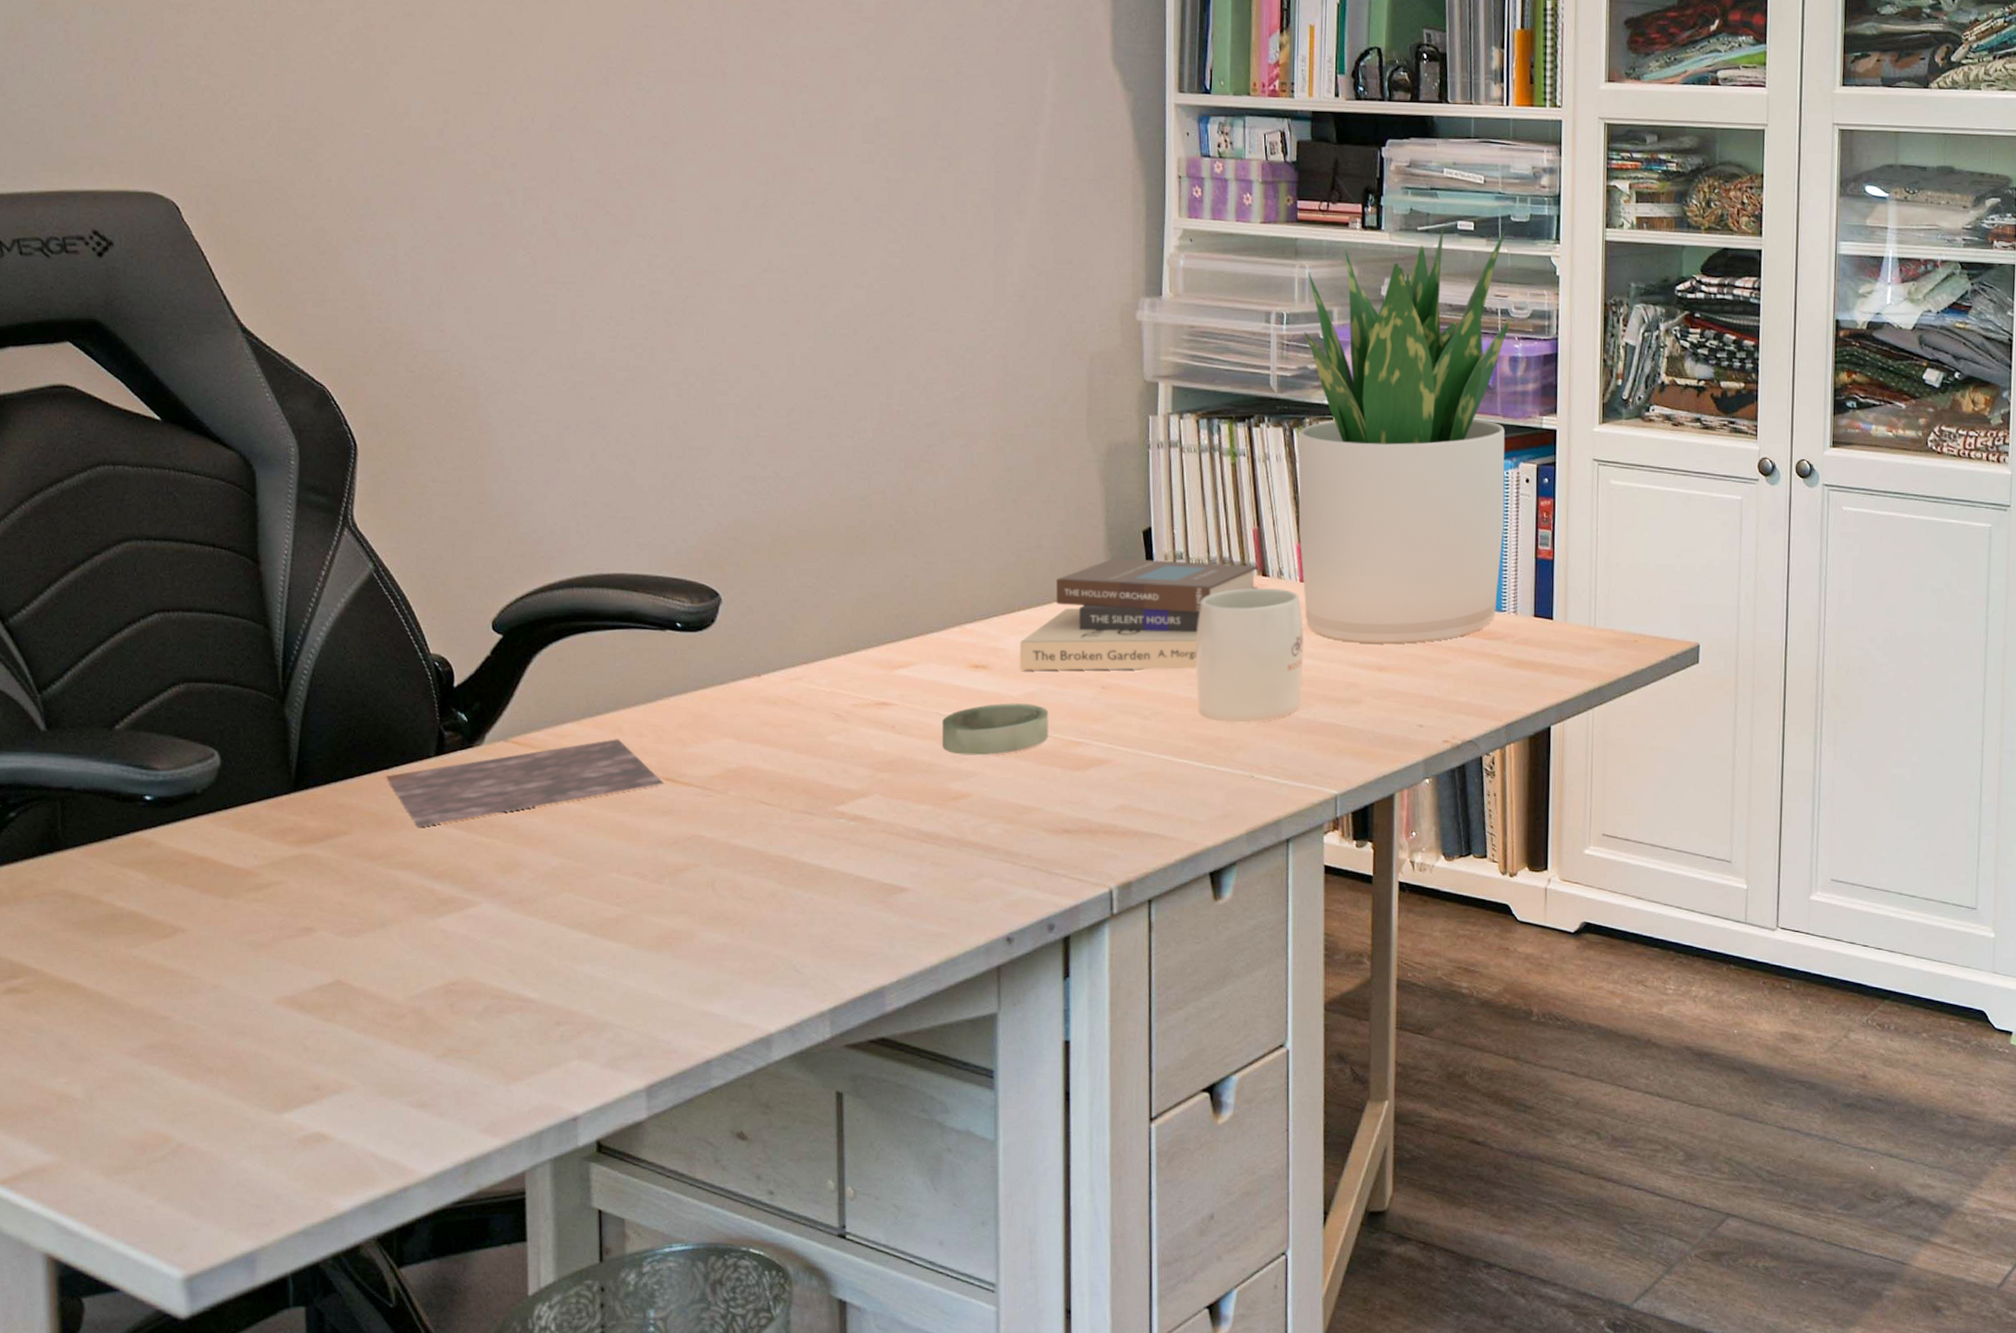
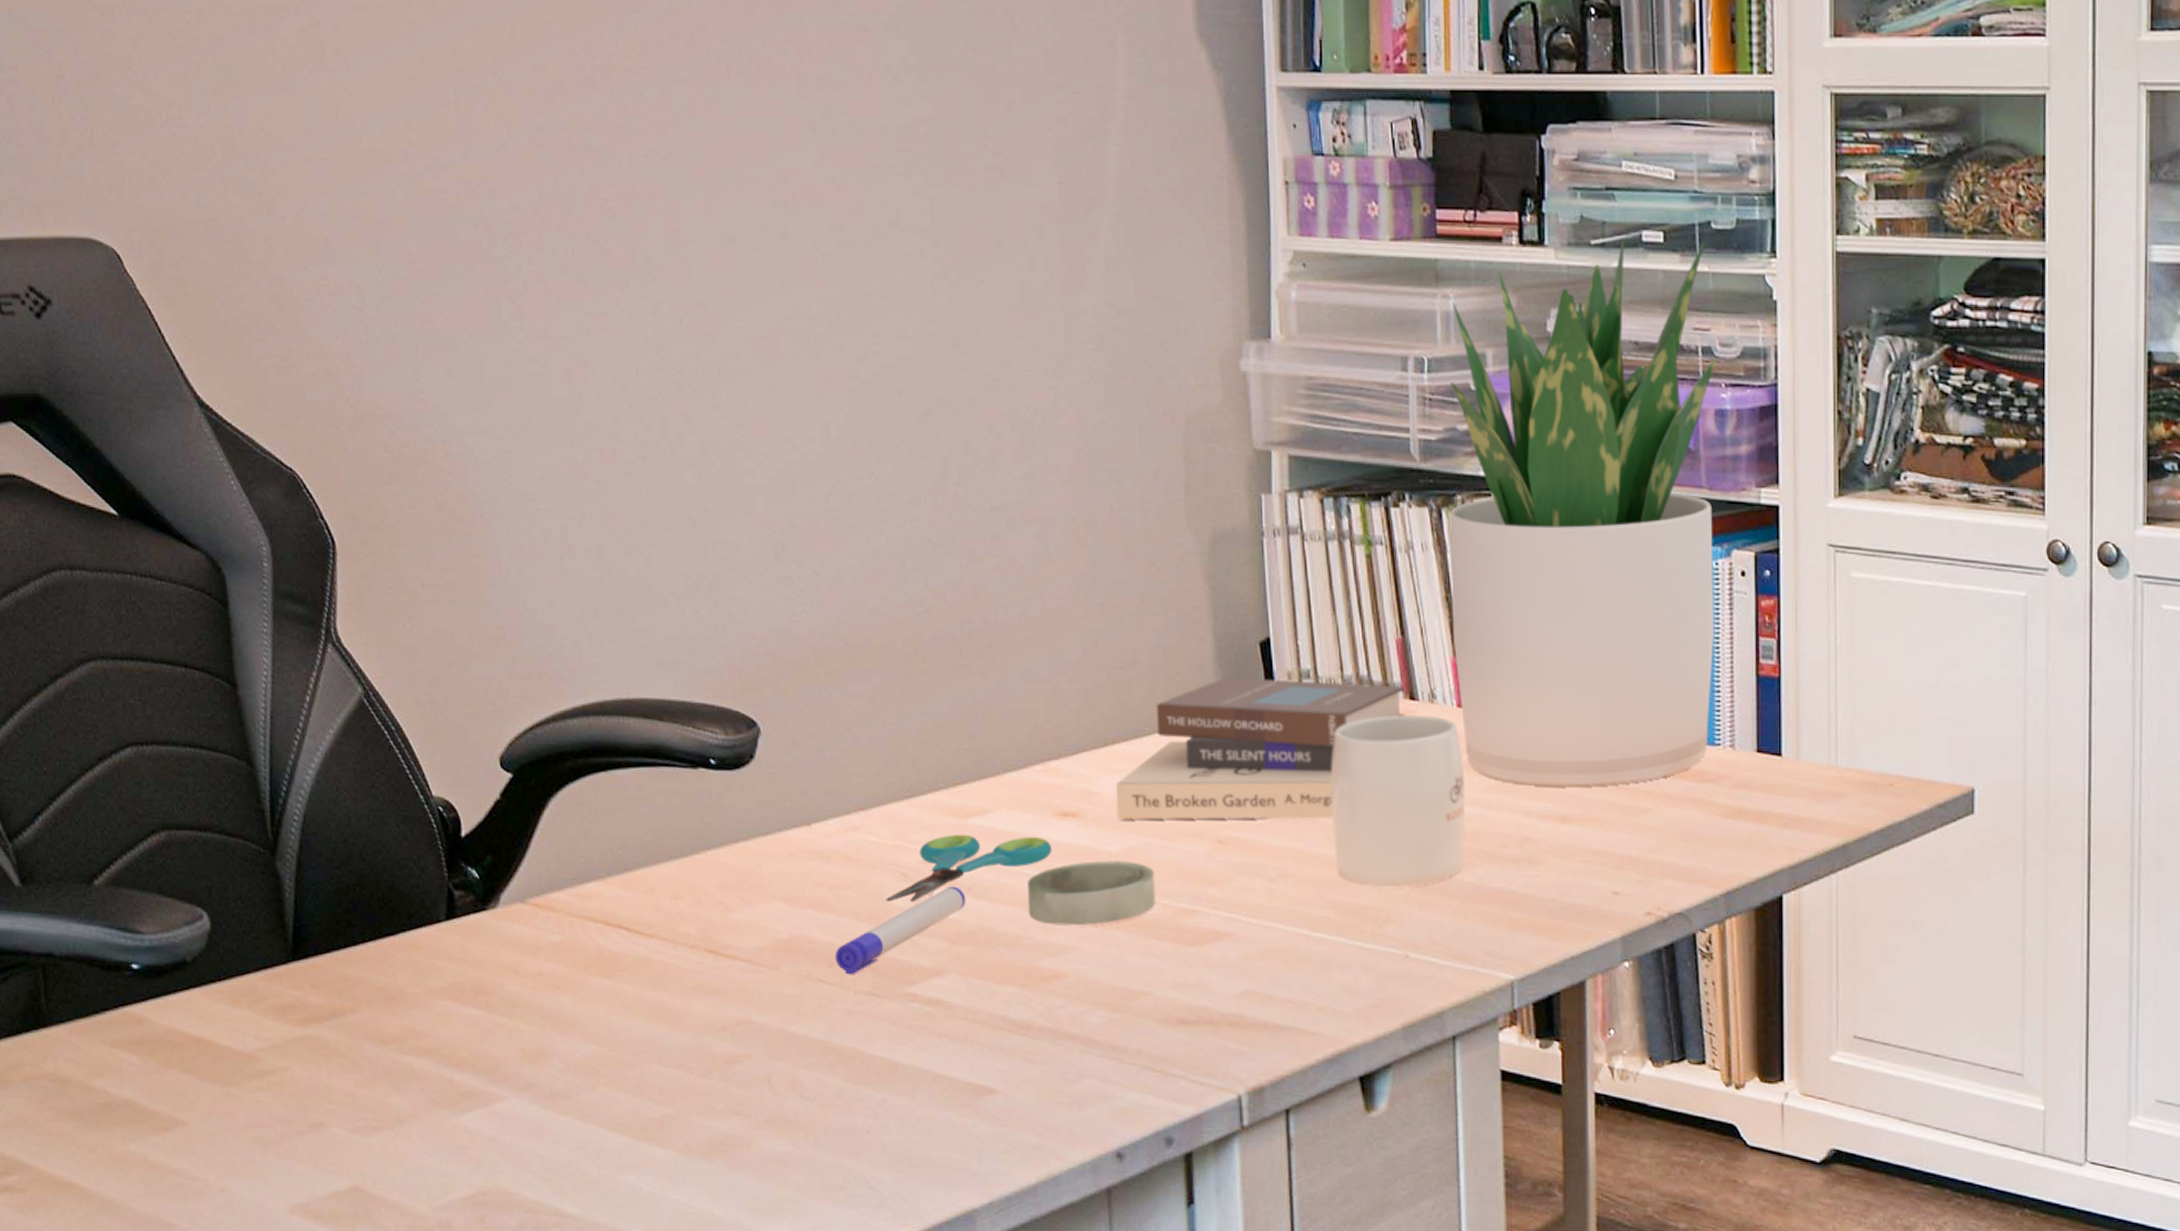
fabric swatch: present [386,739,664,827] -> none [393,901,707,1005]
marker pen: none [775,724,890,797] -> present [834,886,966,975]
scissors: none [822,682,965,738] -> present [886,834,1053,903]

